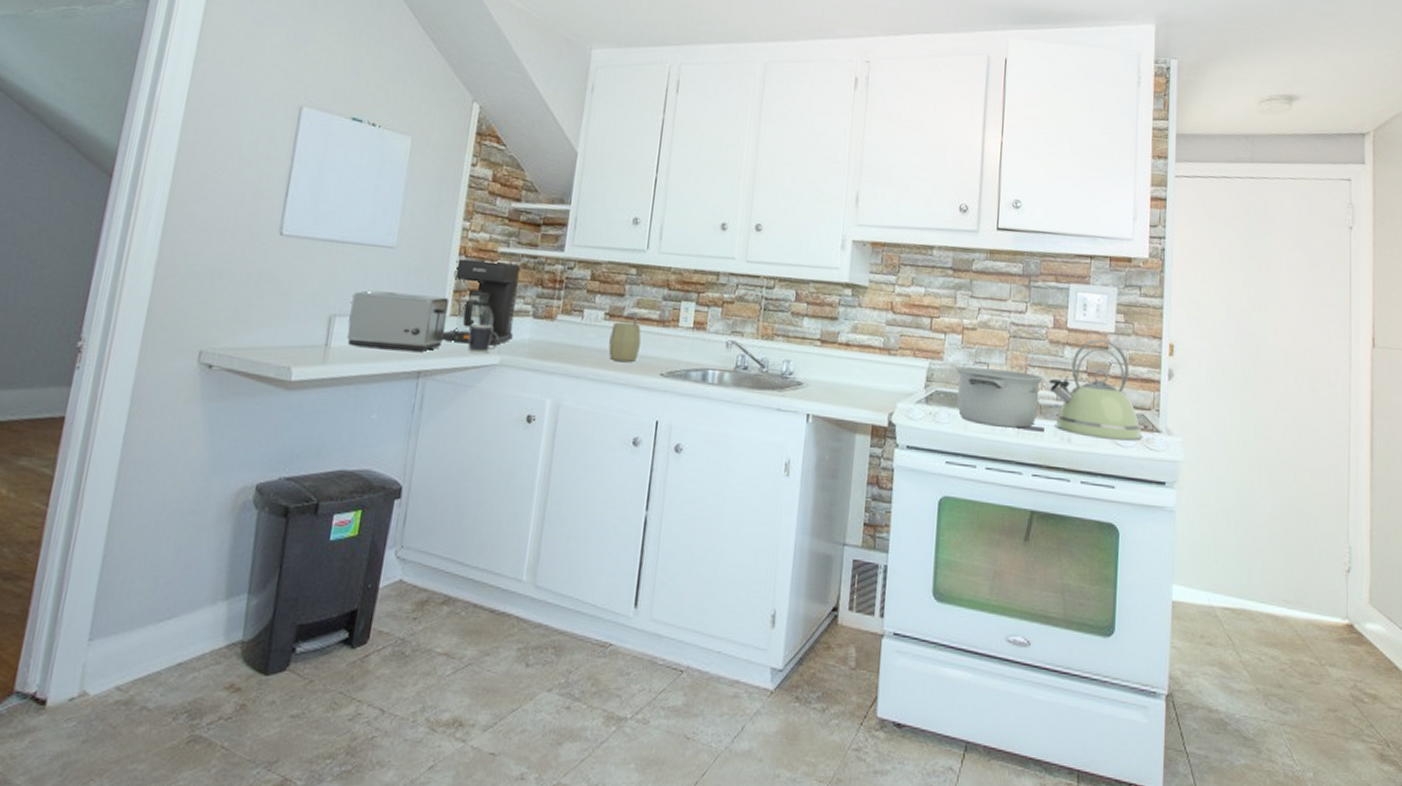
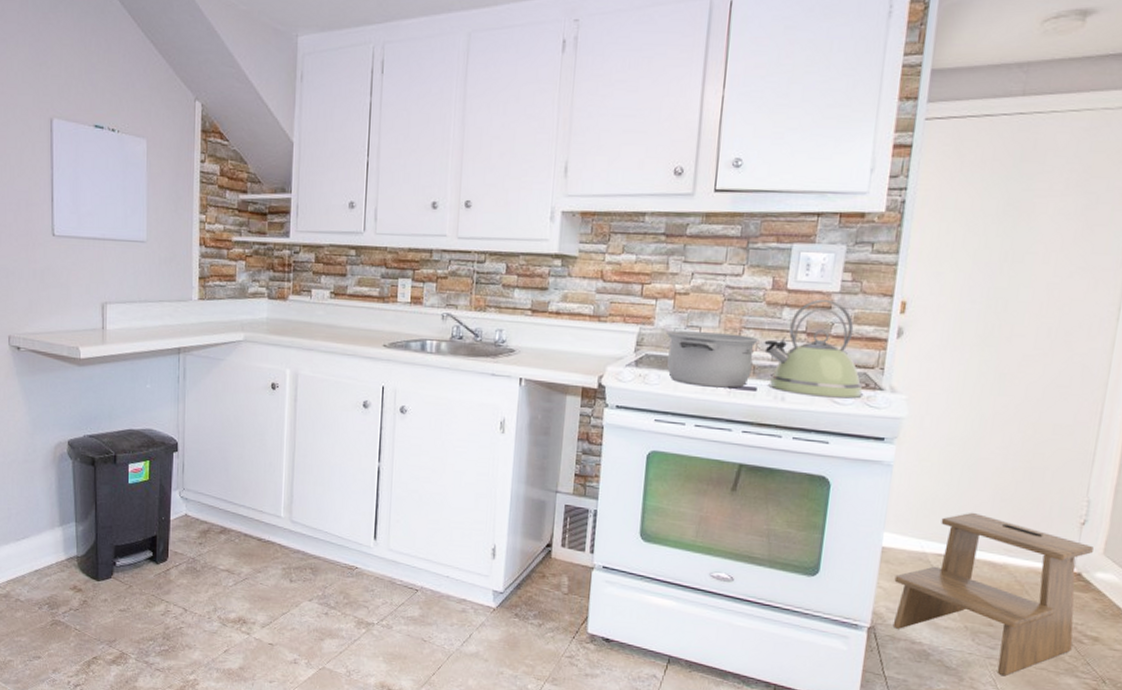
toaster: present [346,291,449,352] -> none [118,280,197,332]
coffee maker: present [442,258,520,346] -> none [194,249,253,325]
mug: present [467,324,499,355] -> none [215,306,242,333]
soap dispenser: present [608,312,642,363] -> none [336,290,365,336]
step stool: none [1187,560,1360,745] -> present [892,512,1094,676]

